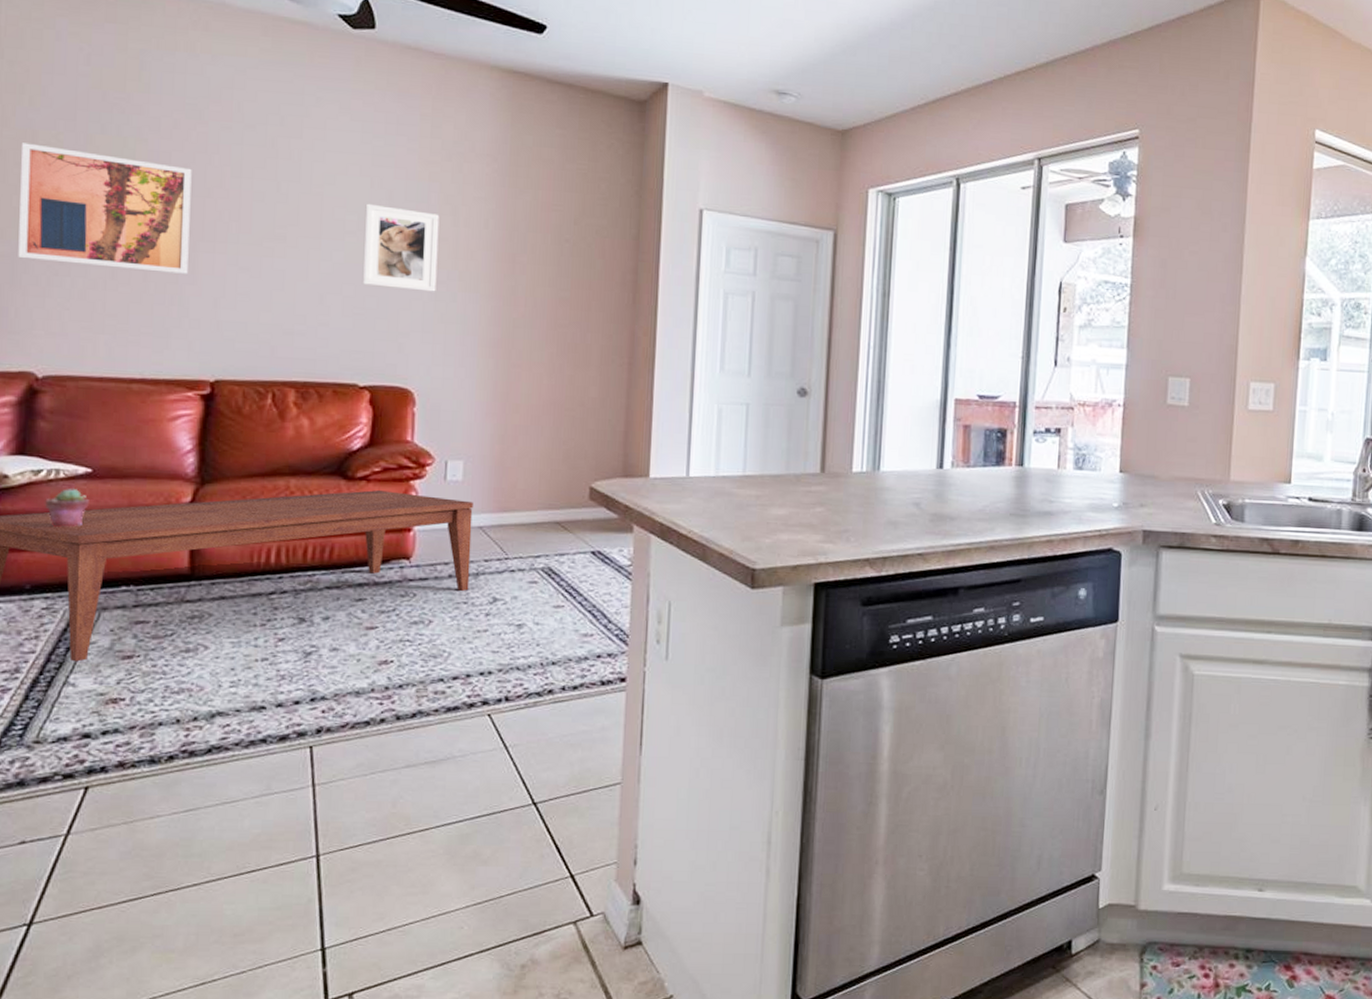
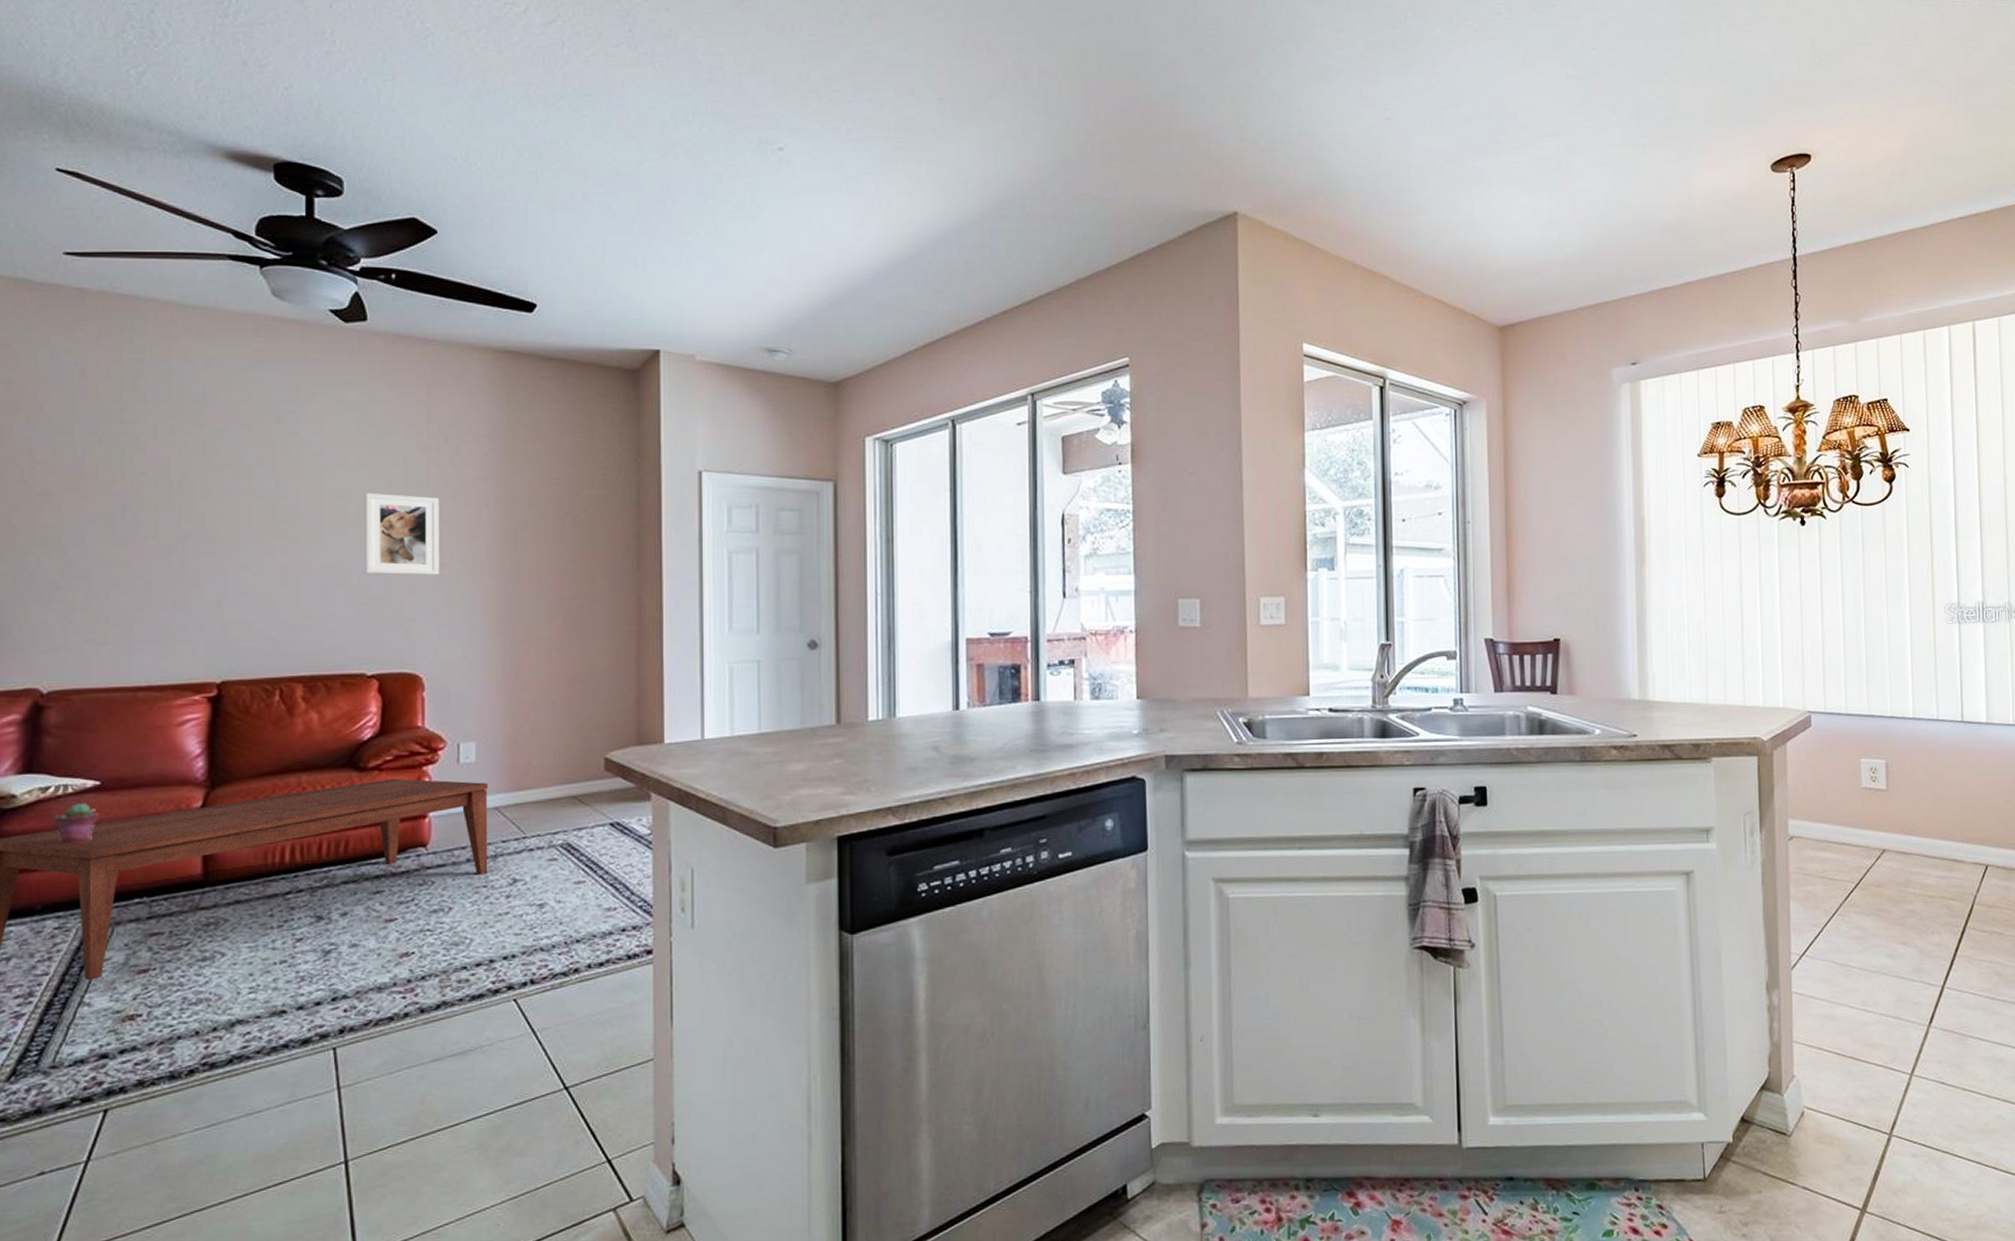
wall art: present [18,143,192,274] -> none [19,461,190,578]

